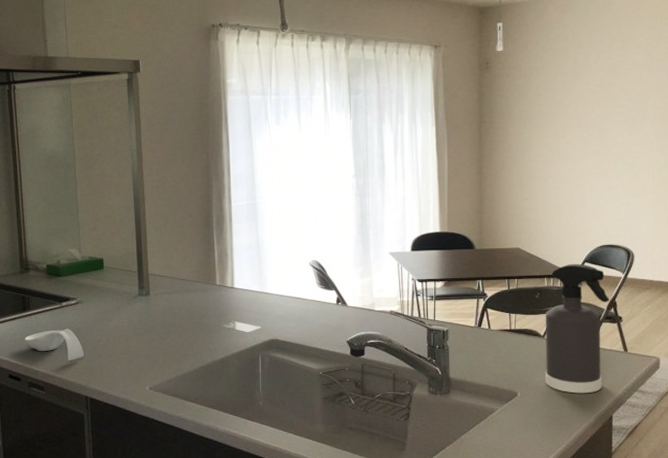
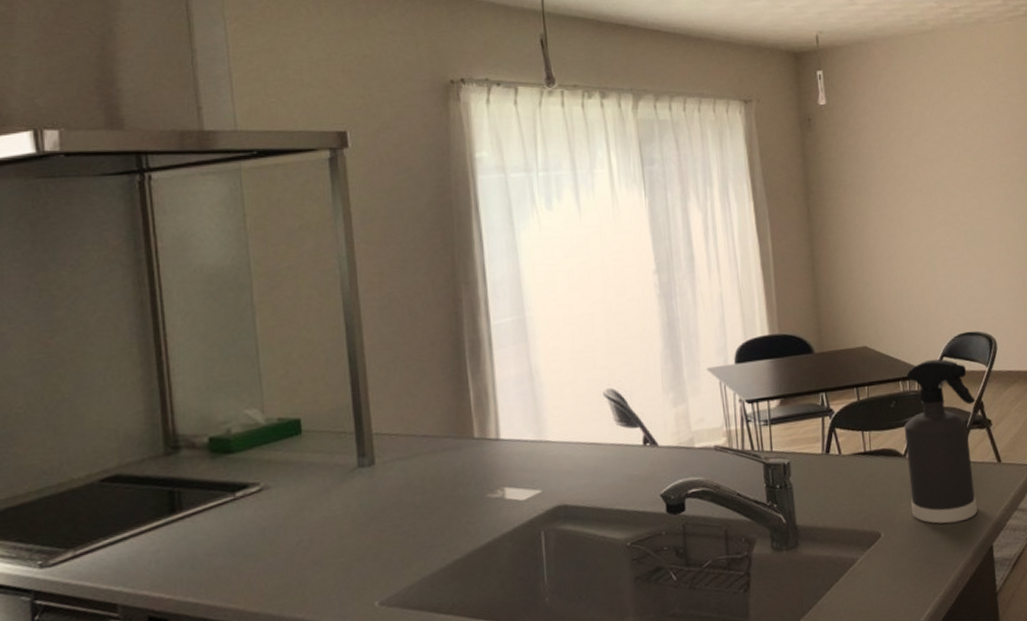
spoon rest: present [24,328,84,361] -> none [174,530,274,581]

